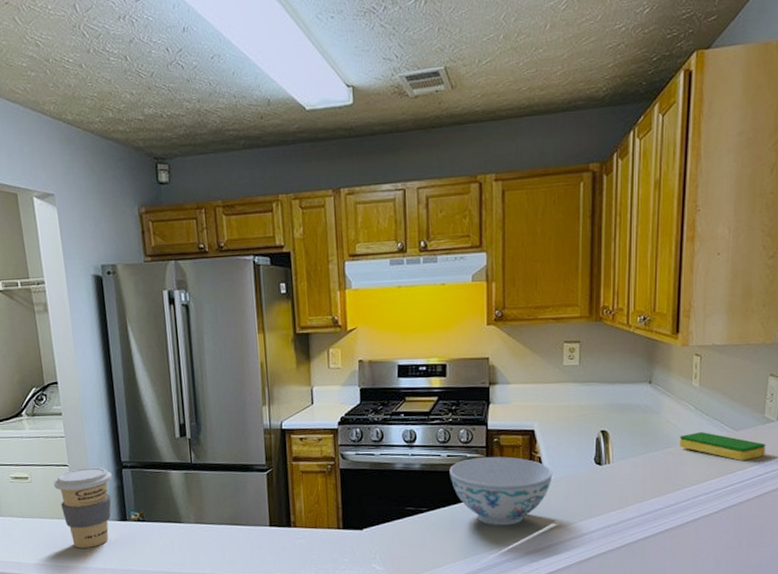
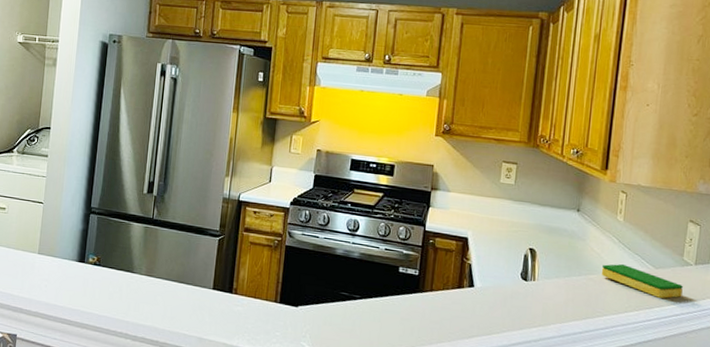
coffee cup: present [53,467,112,548] -> none [26,207,80,283]
bowl: present [449,456,553,526] -> none [385,255,481,326]

